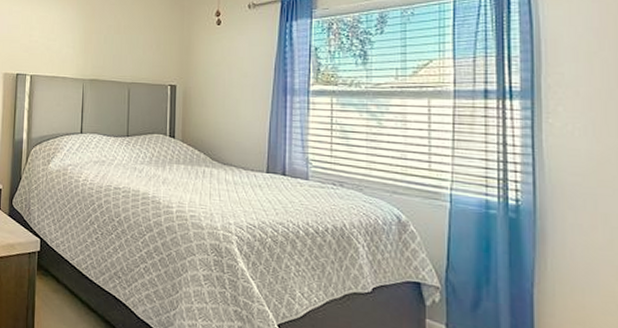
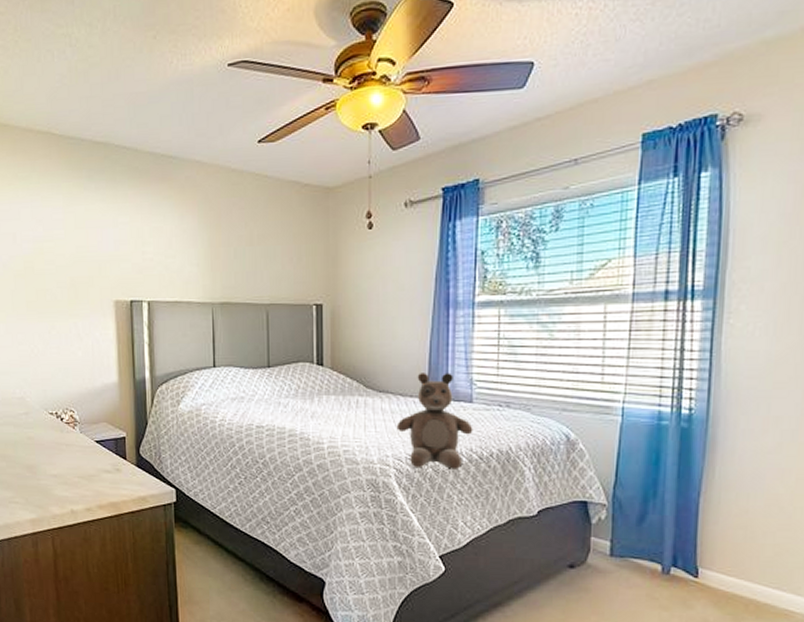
stuffed animal: none [238,150,309,241] -> present [396,373,473,469]

